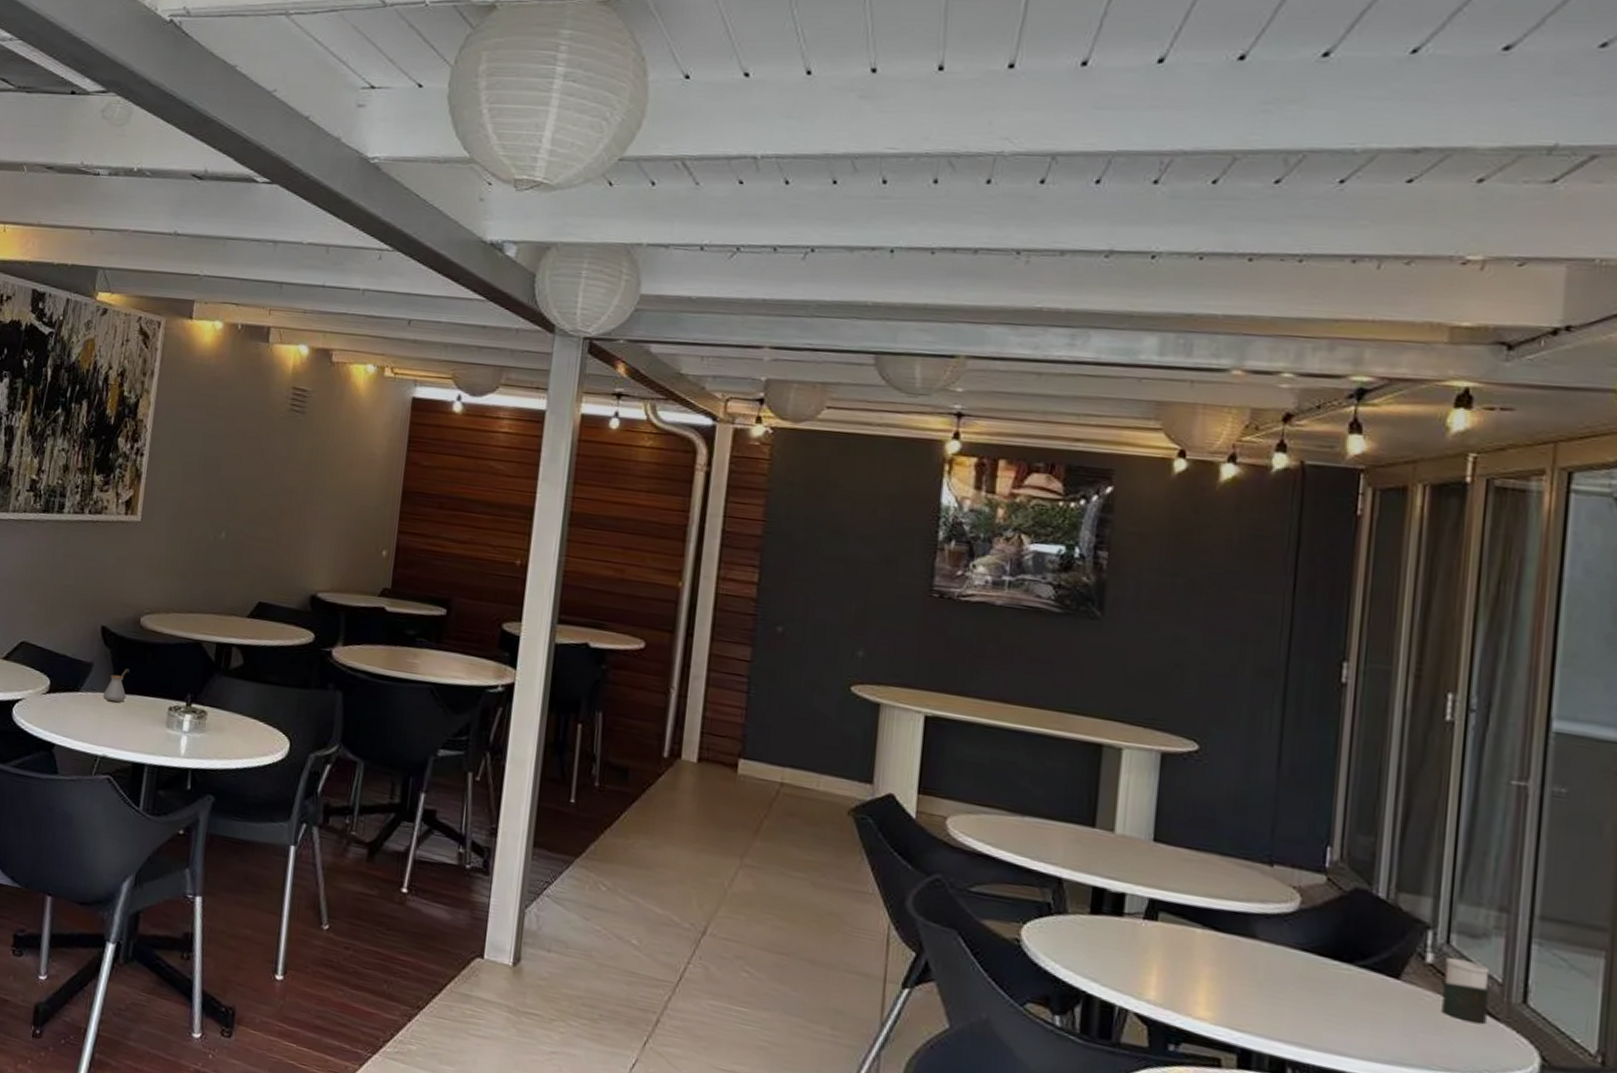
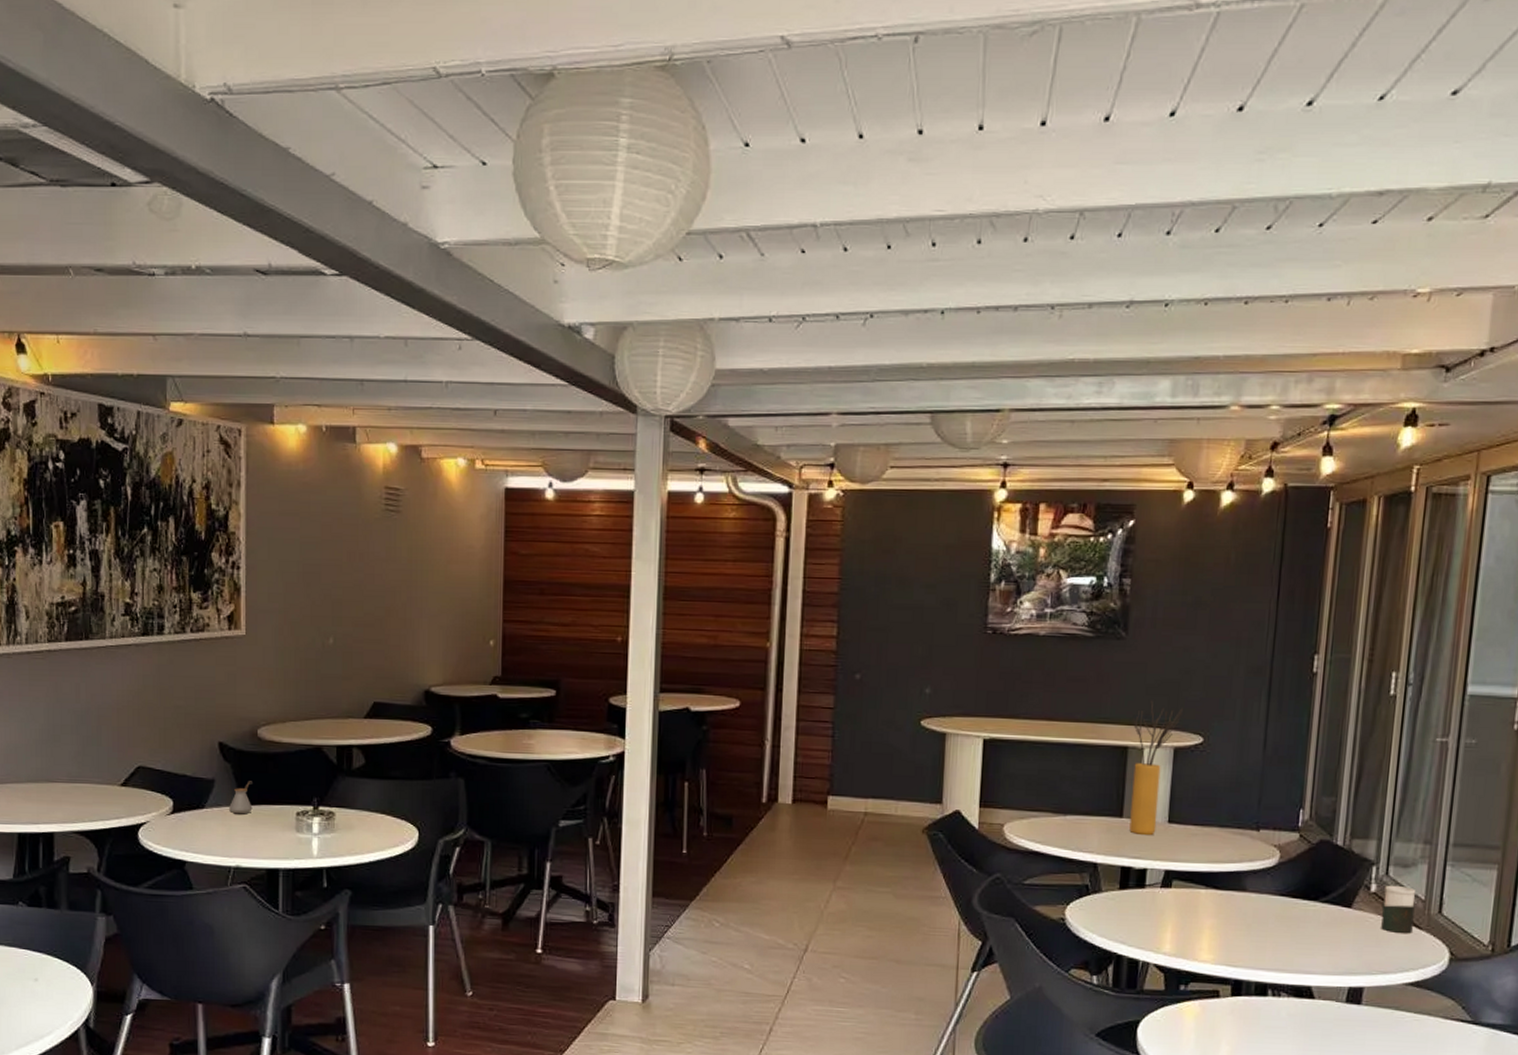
vase: none [1104,693,1173,854] -> present [1129,700,1183,836]

